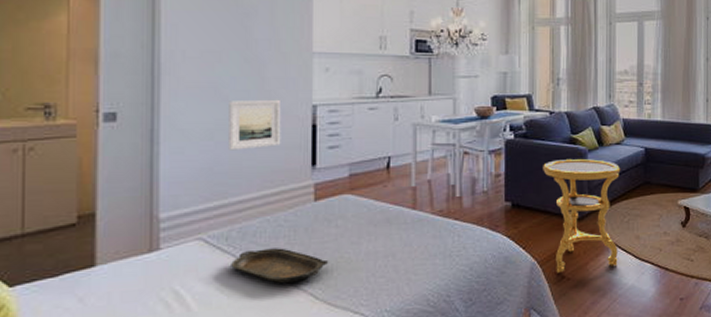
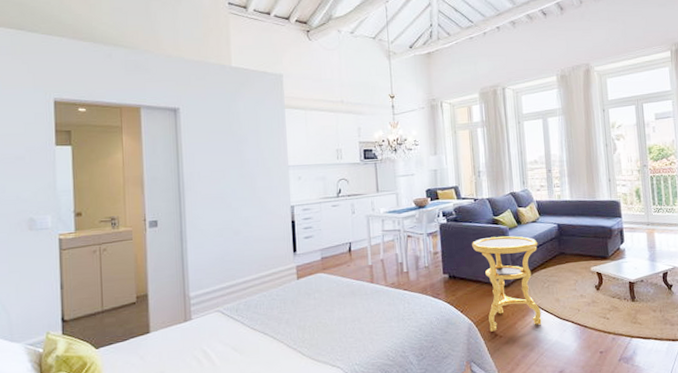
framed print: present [228,99,282,151] -> none [232,203,270,244]
serving tray: present [231,248,329,284] -> none [241,316,311,344]

